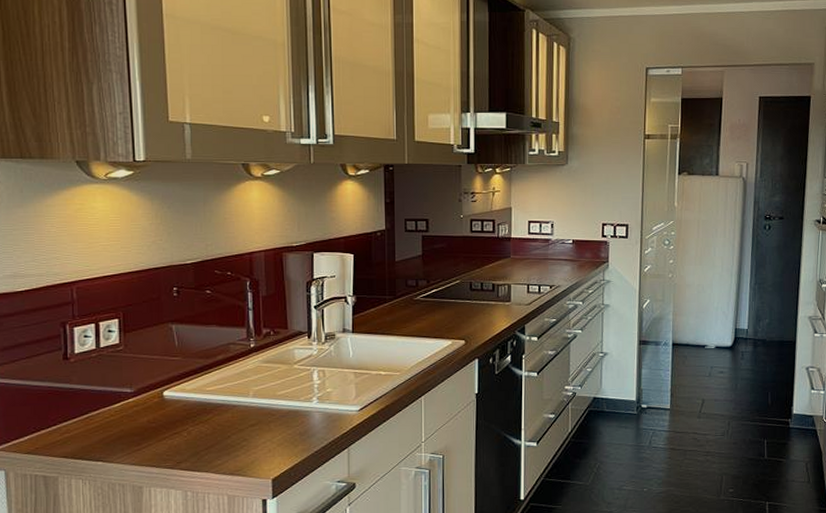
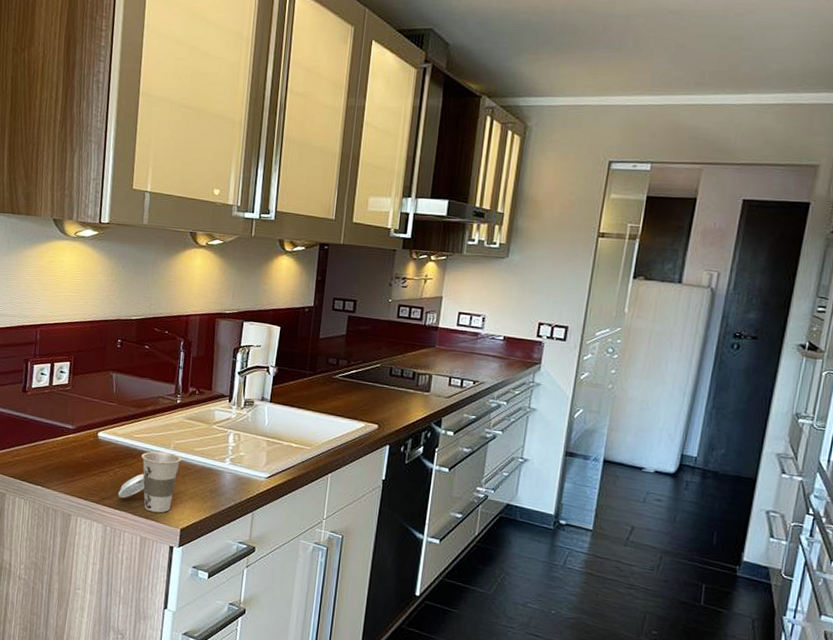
cup: none [196,400,264,467] -> present [118,451,182,513]

